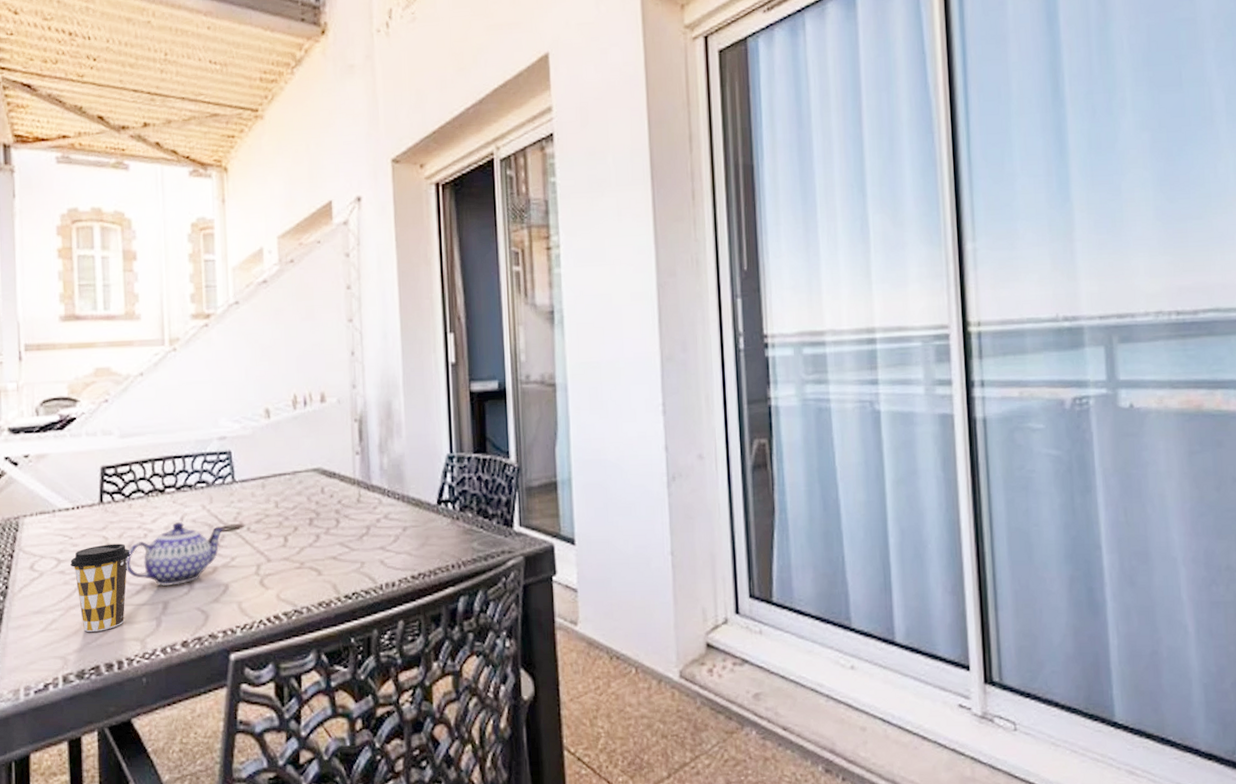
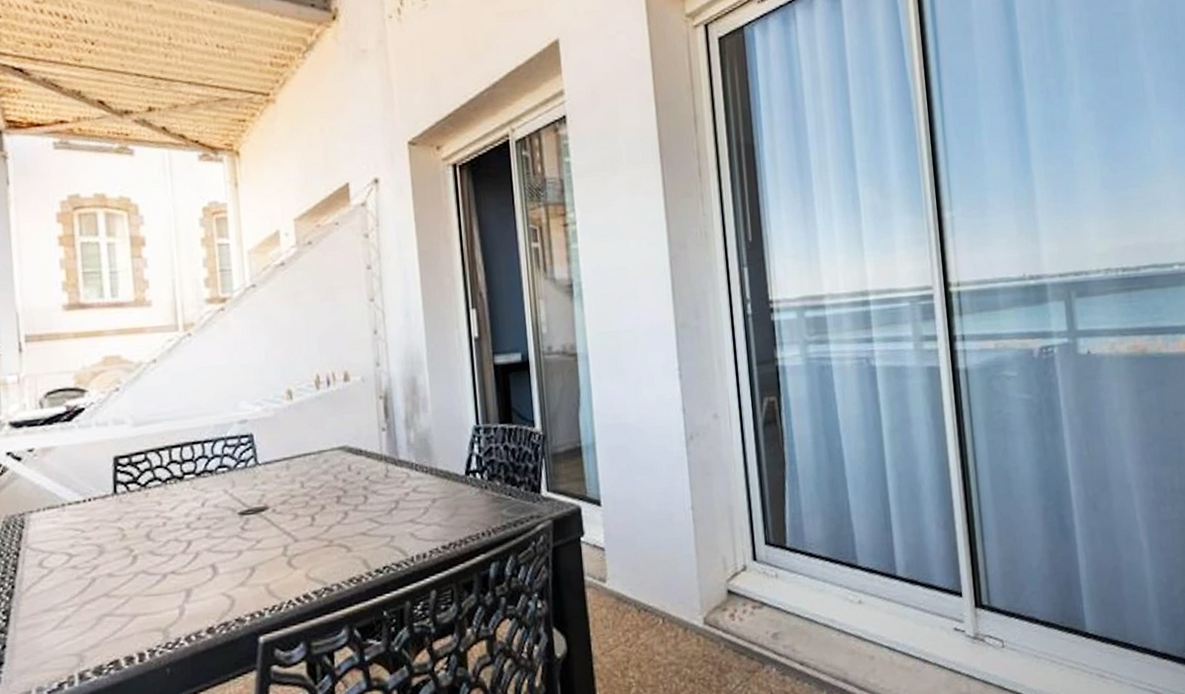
coffee cup: present [70,543,131,632] -> none [83,533,149,626]
teapot: present [126,522,225,587] -> none [144,508,249,574]

